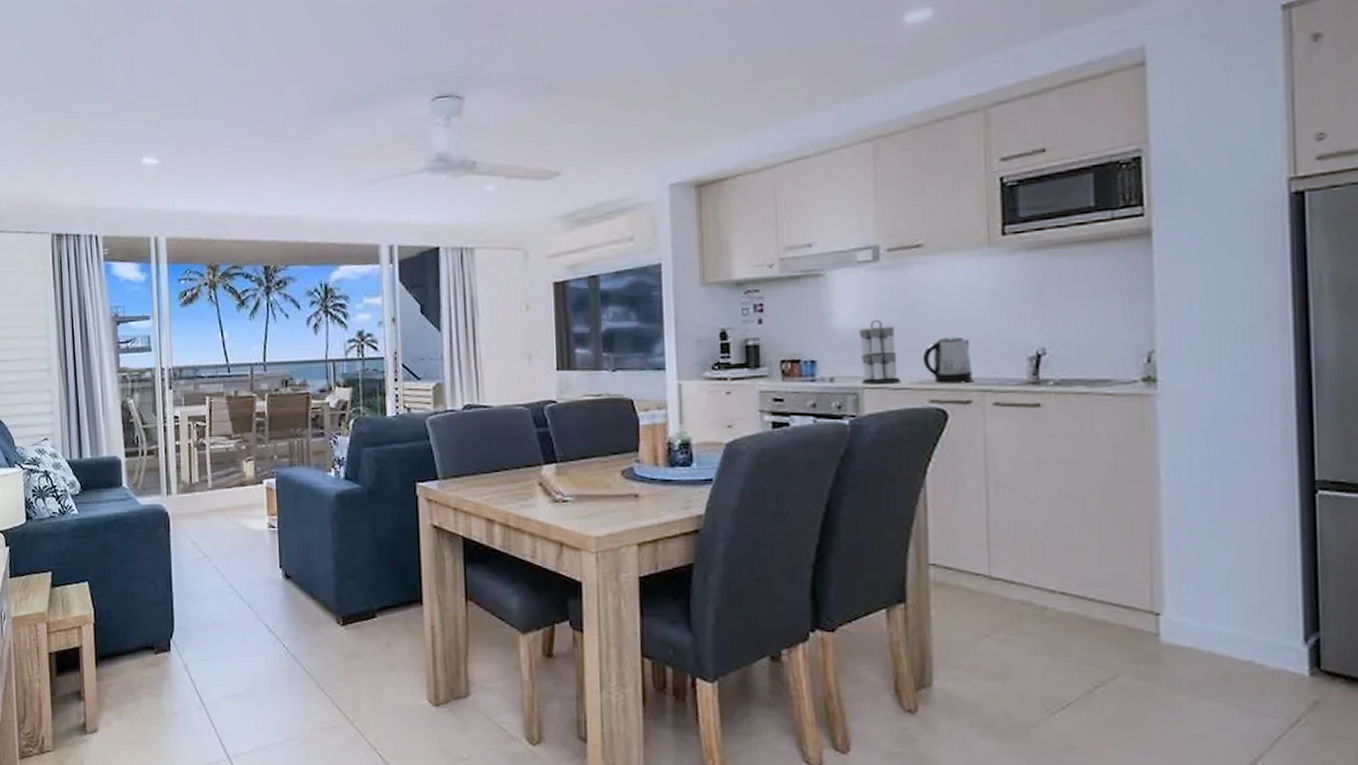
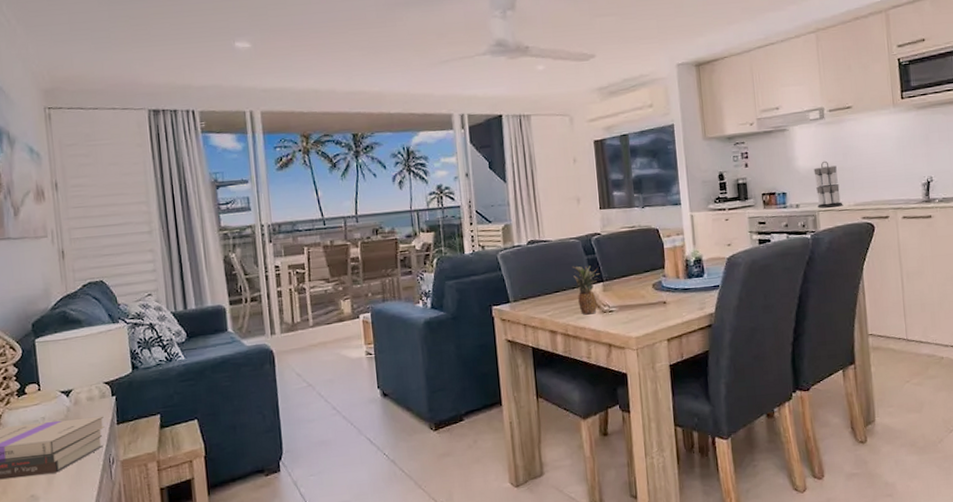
fruit: none [518,440,553,503] -> present [573,266,600,315]
kettle: present [922,336,972,385] -> none [856,171,888,205]

